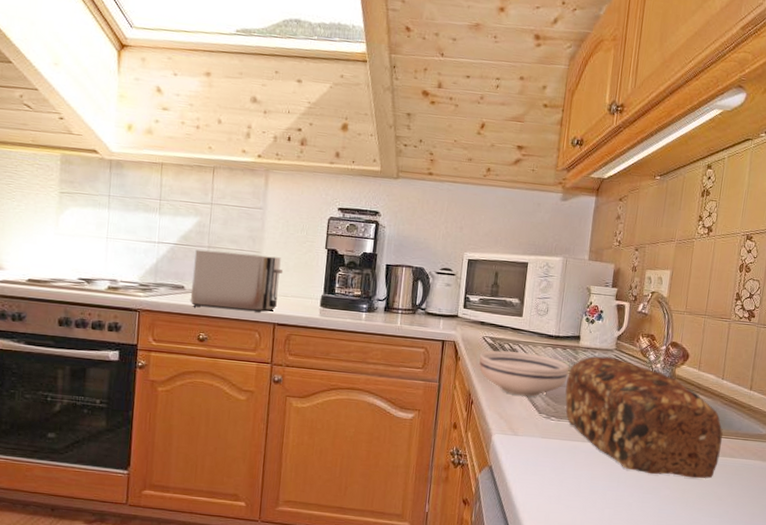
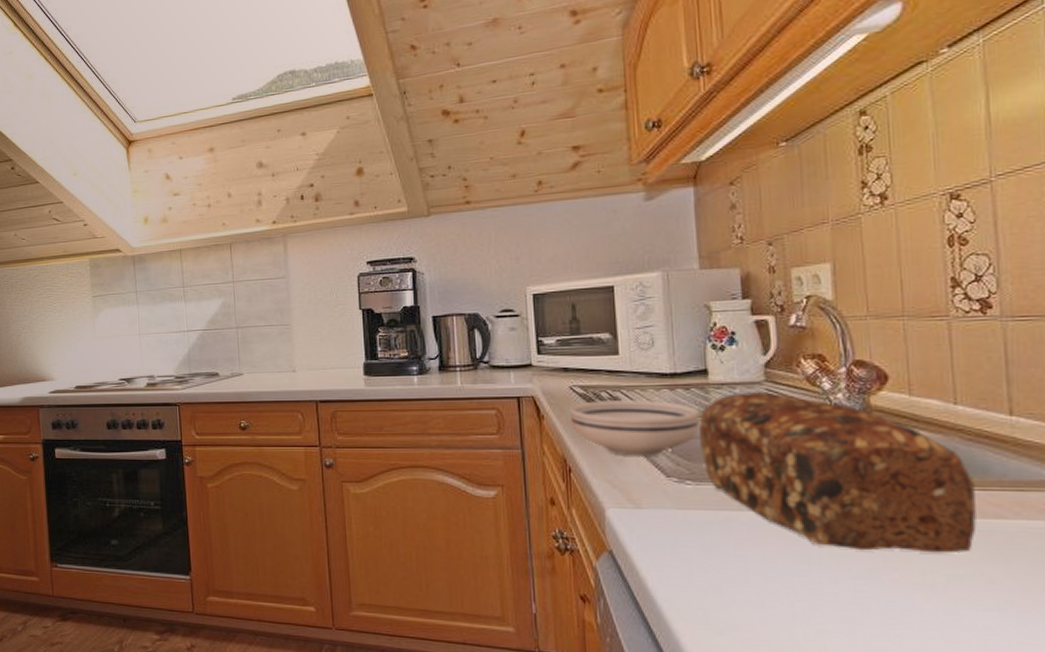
toaster: present [190,249,283,314] -> none [223,327,318,394]

